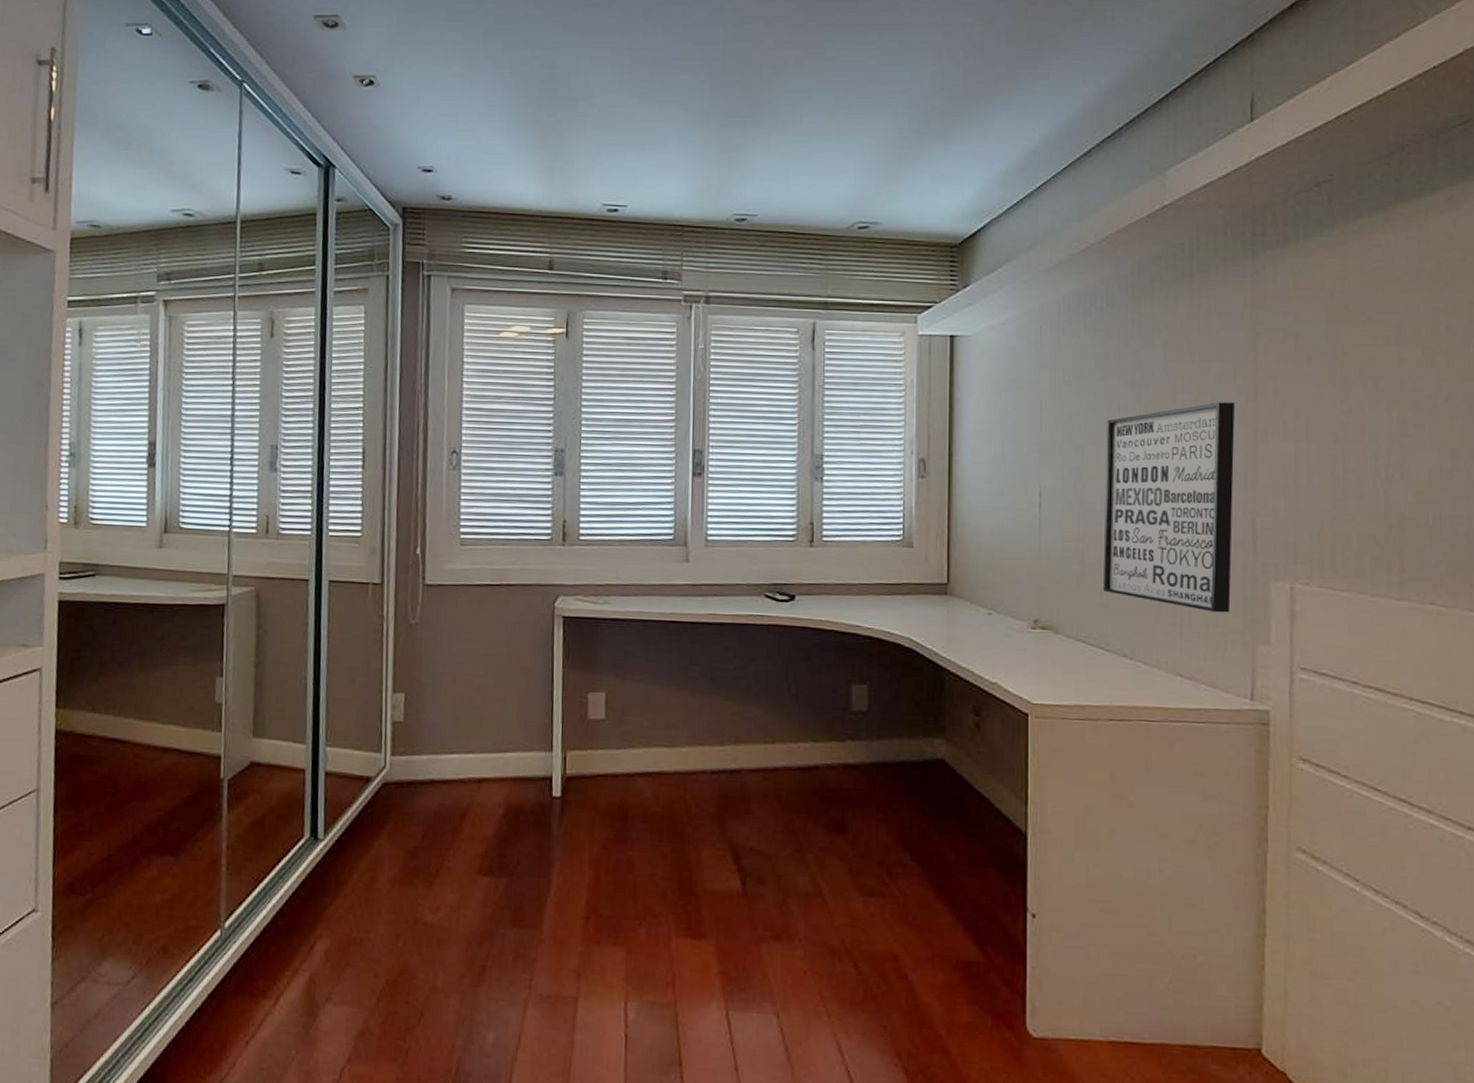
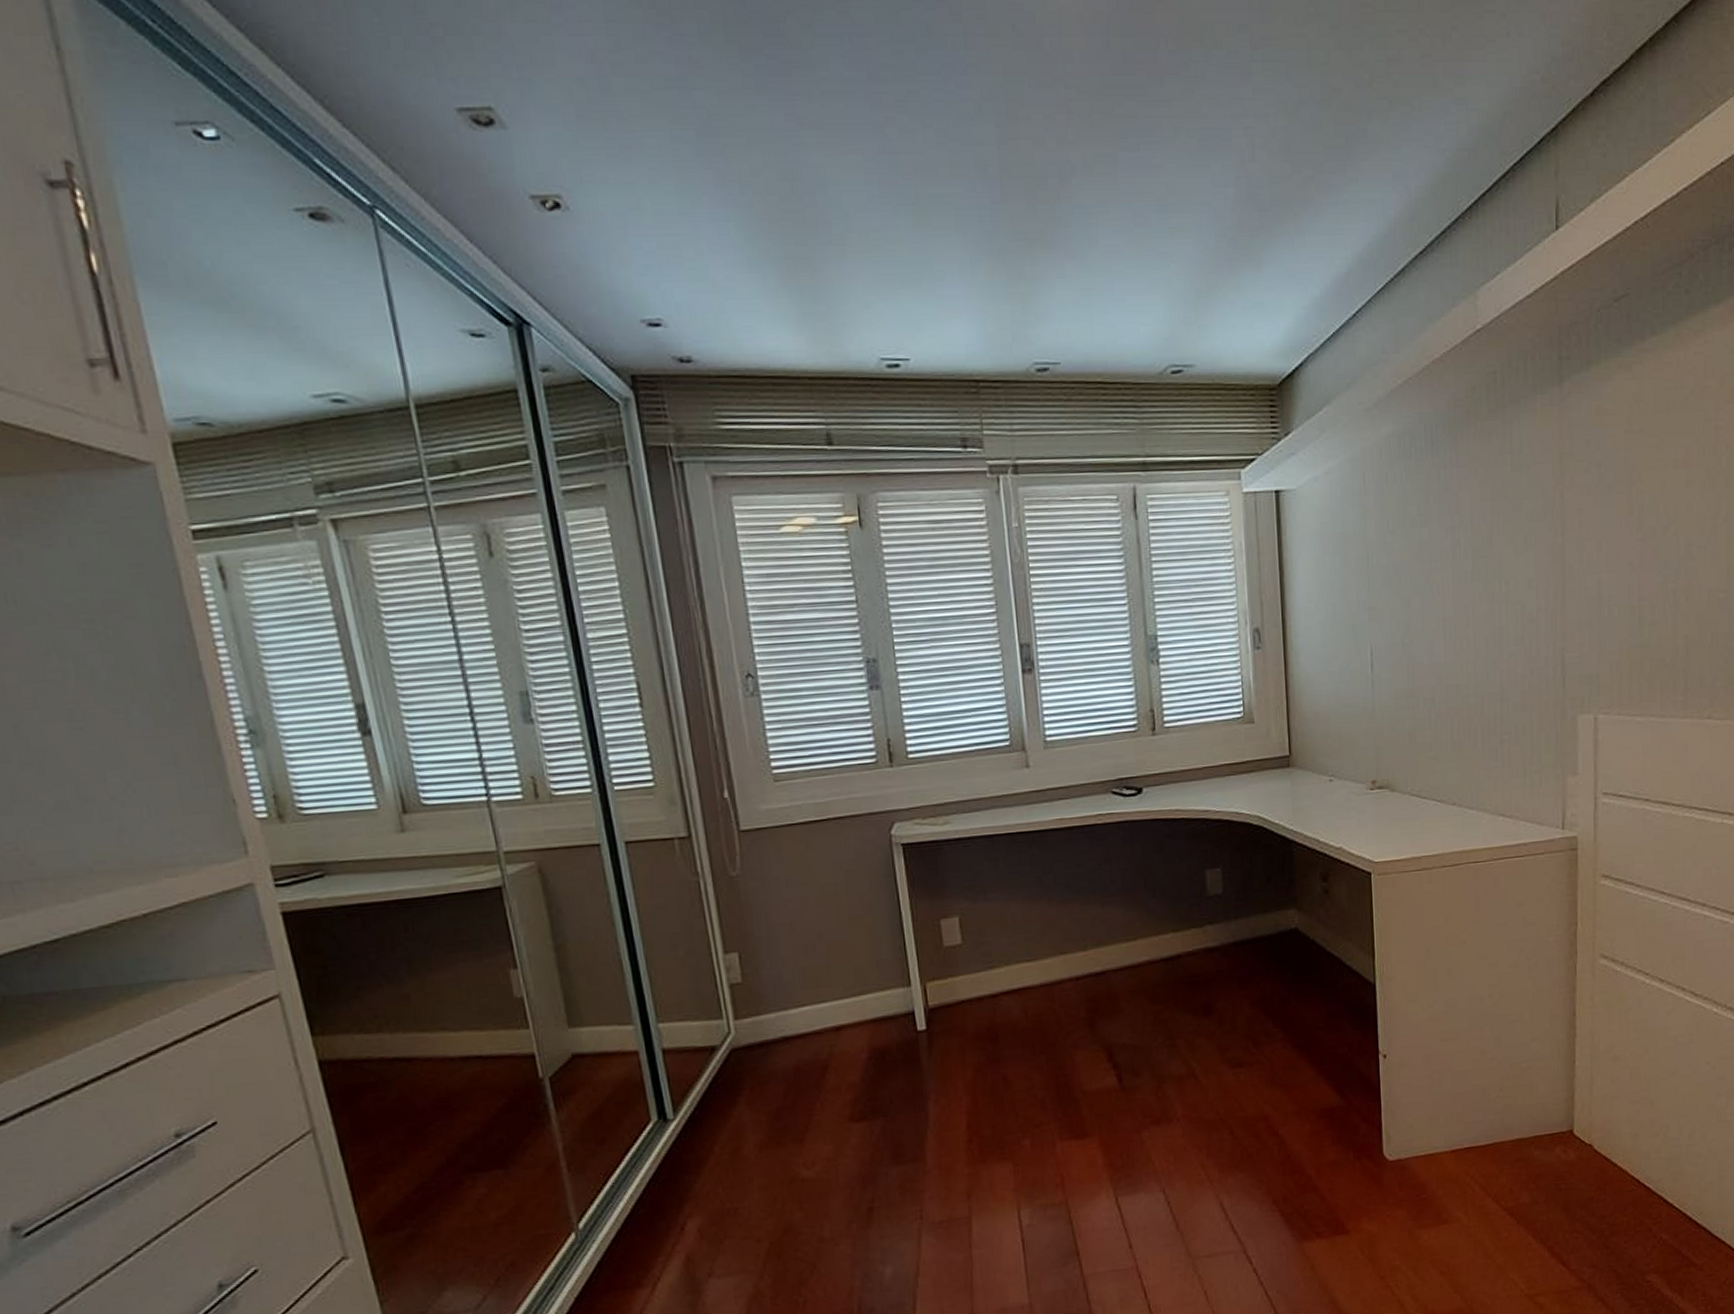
wall art: present [1102,402,1236,613] -> none [1430,539,1546,752]

